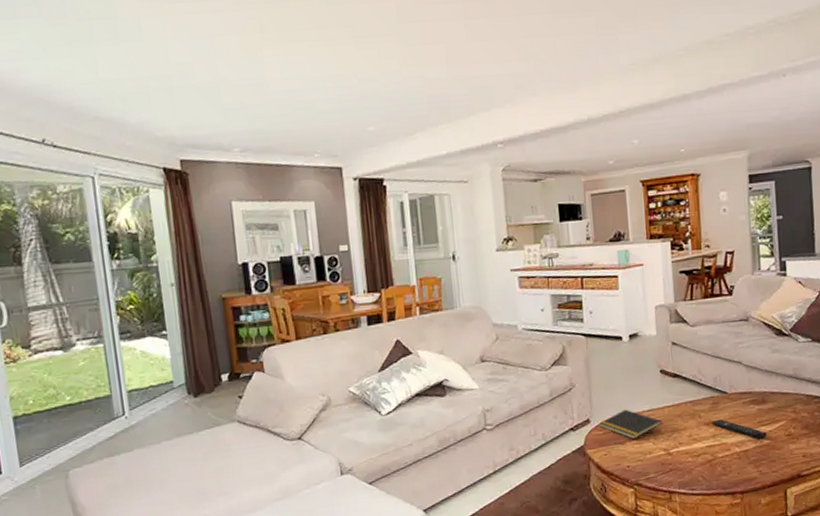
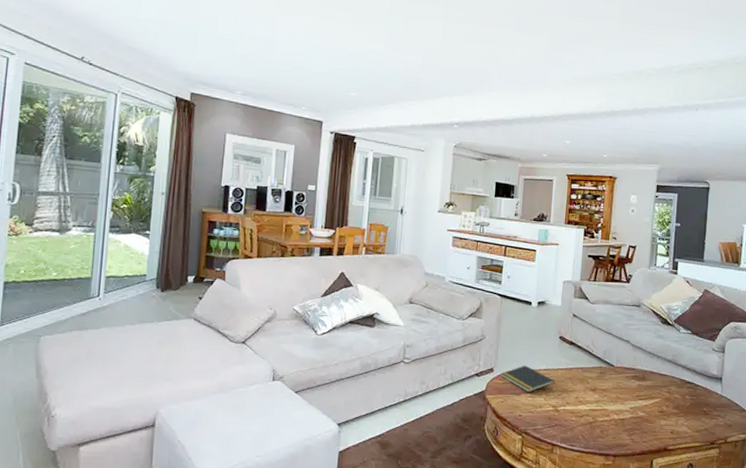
remote control: present [711,419,767,439] -> none [596,387,643,411]

